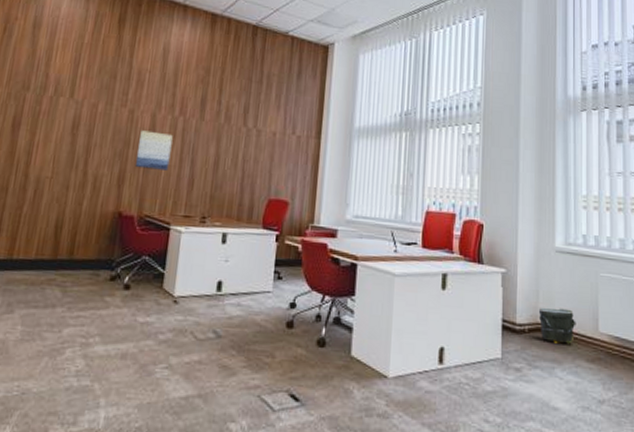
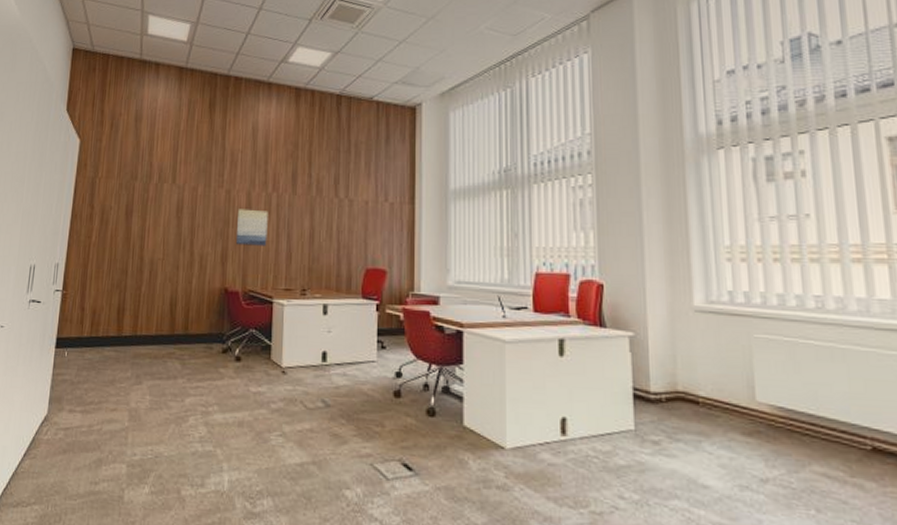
bag: present [538,307,576,344] -> none [677,374,726,415]

